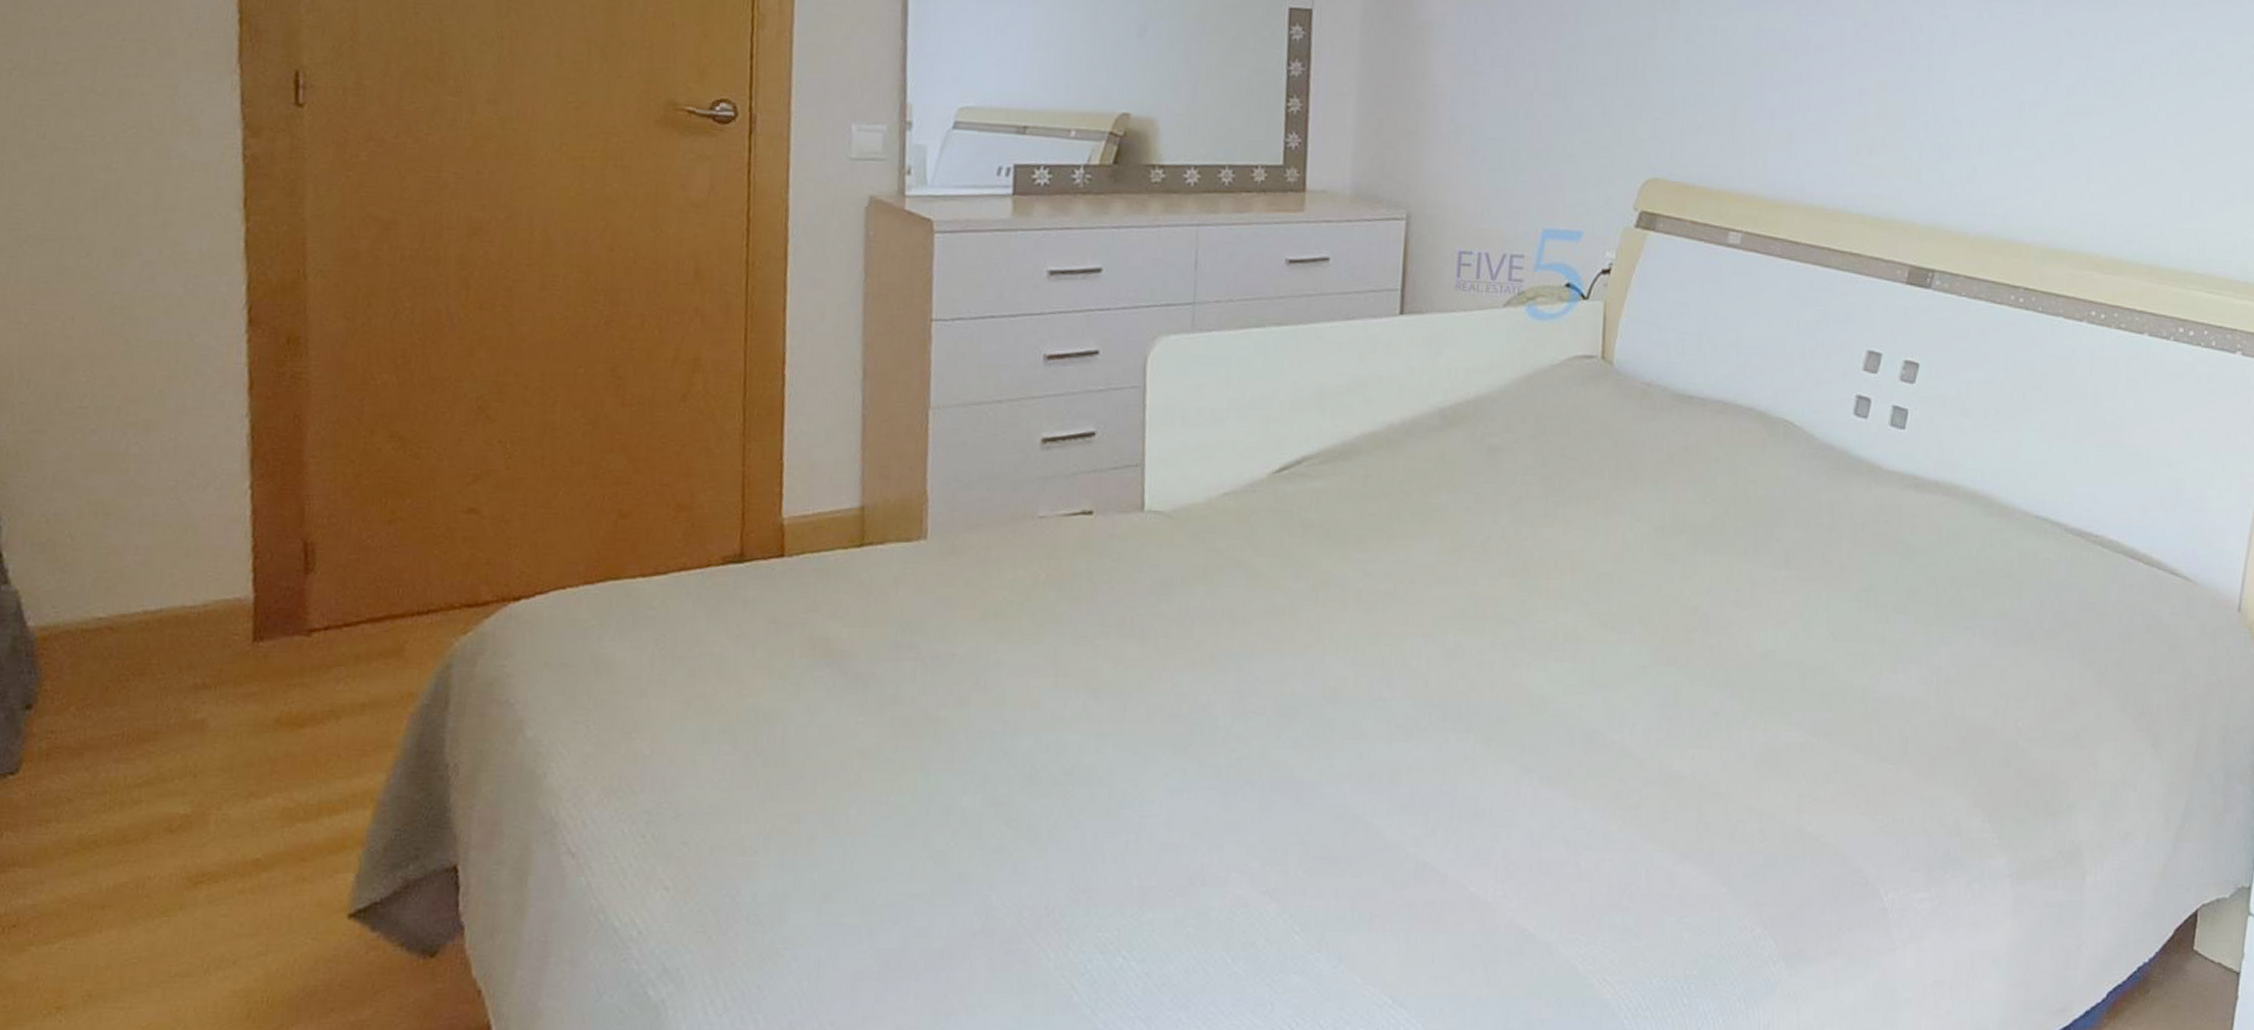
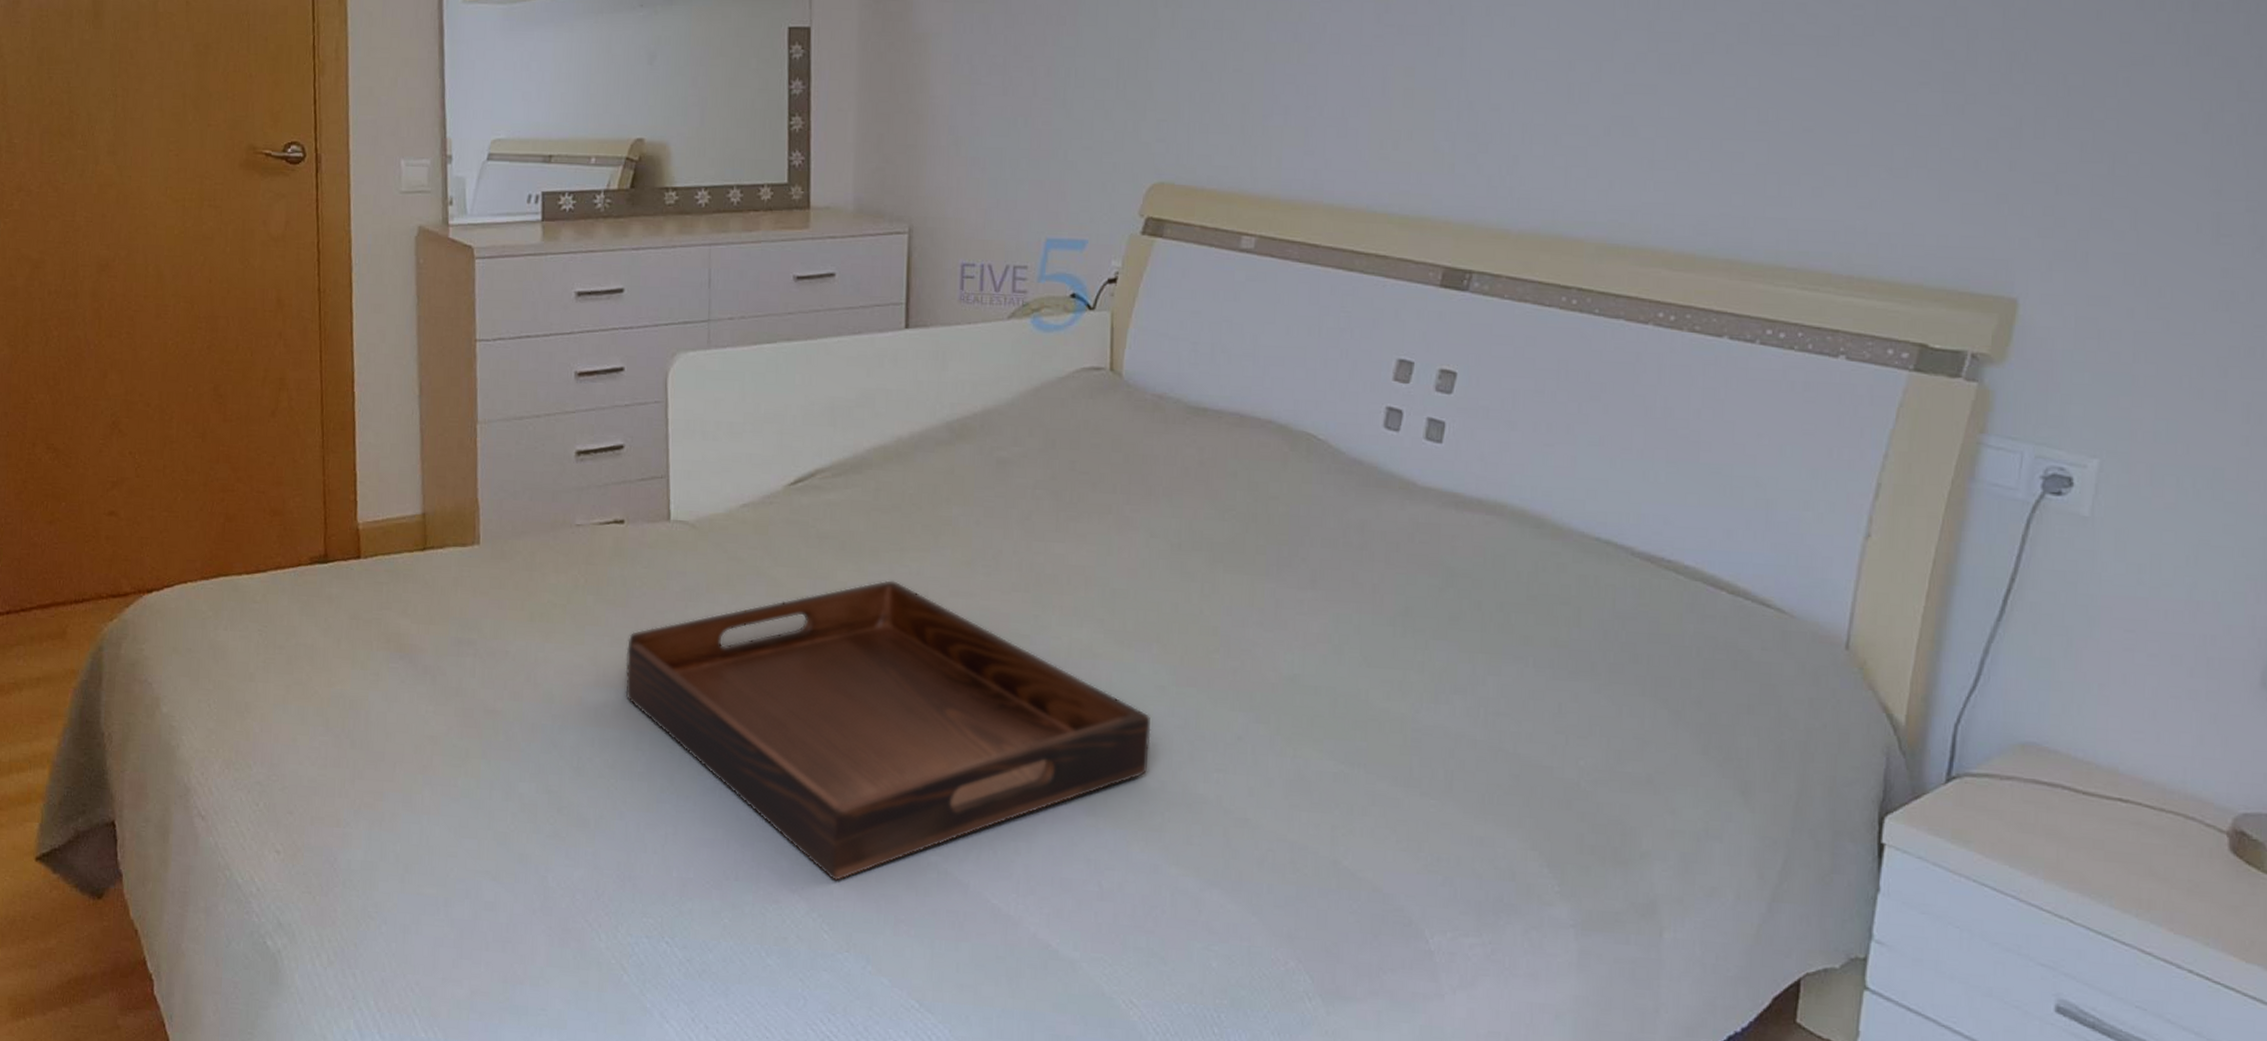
serving tray: none [1087,568,1631,879] -> present [625,580,1151,881]

